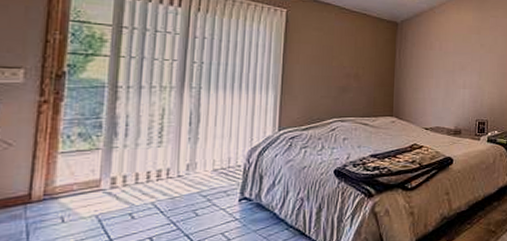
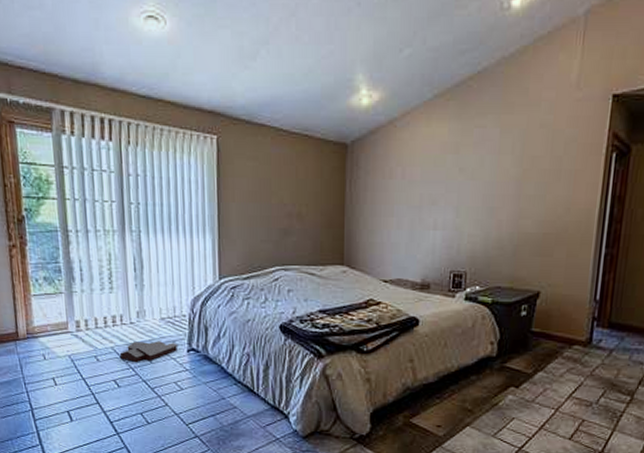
cardboard box: none [160,192,230,216] -> present [119,341,178,362]

